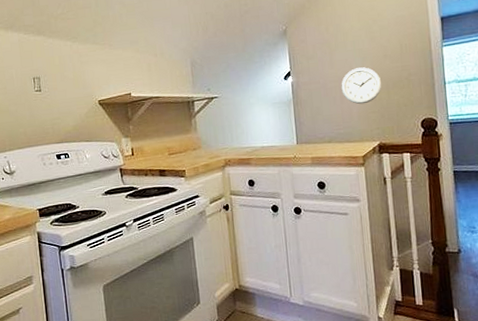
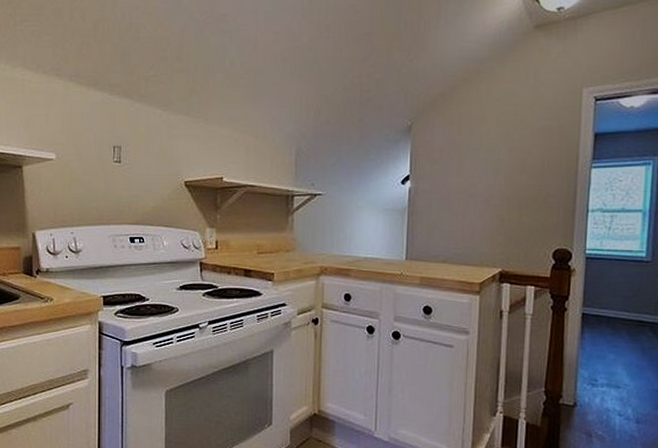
wall clock: present [341,67,382,105] -> none [466,180,514,224]

